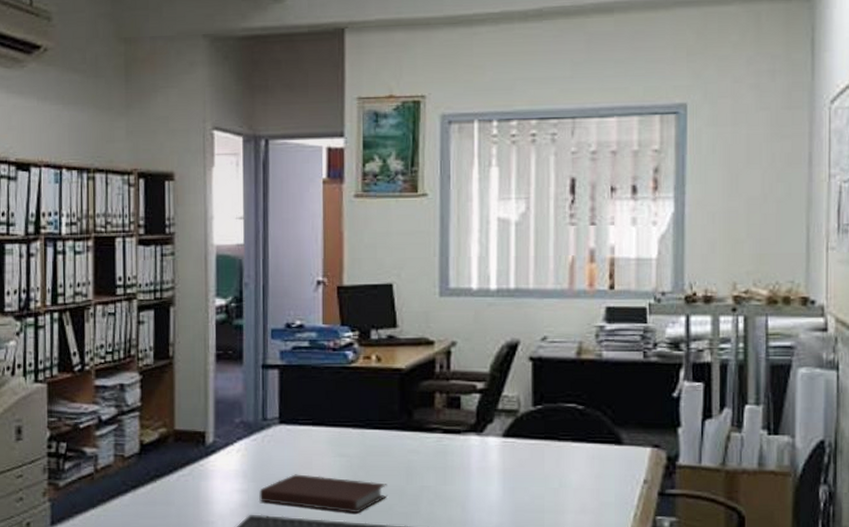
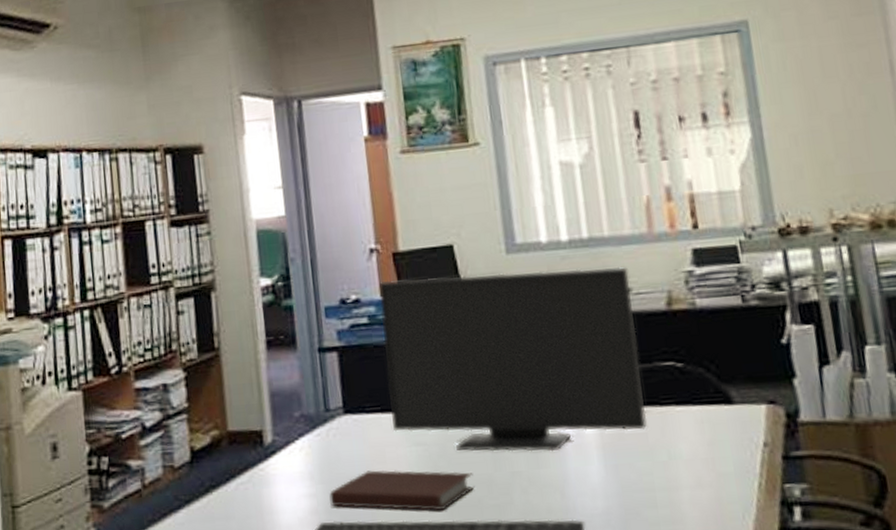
computer monitor: none [320,310,547,472] -> present [378,266,647,452]

